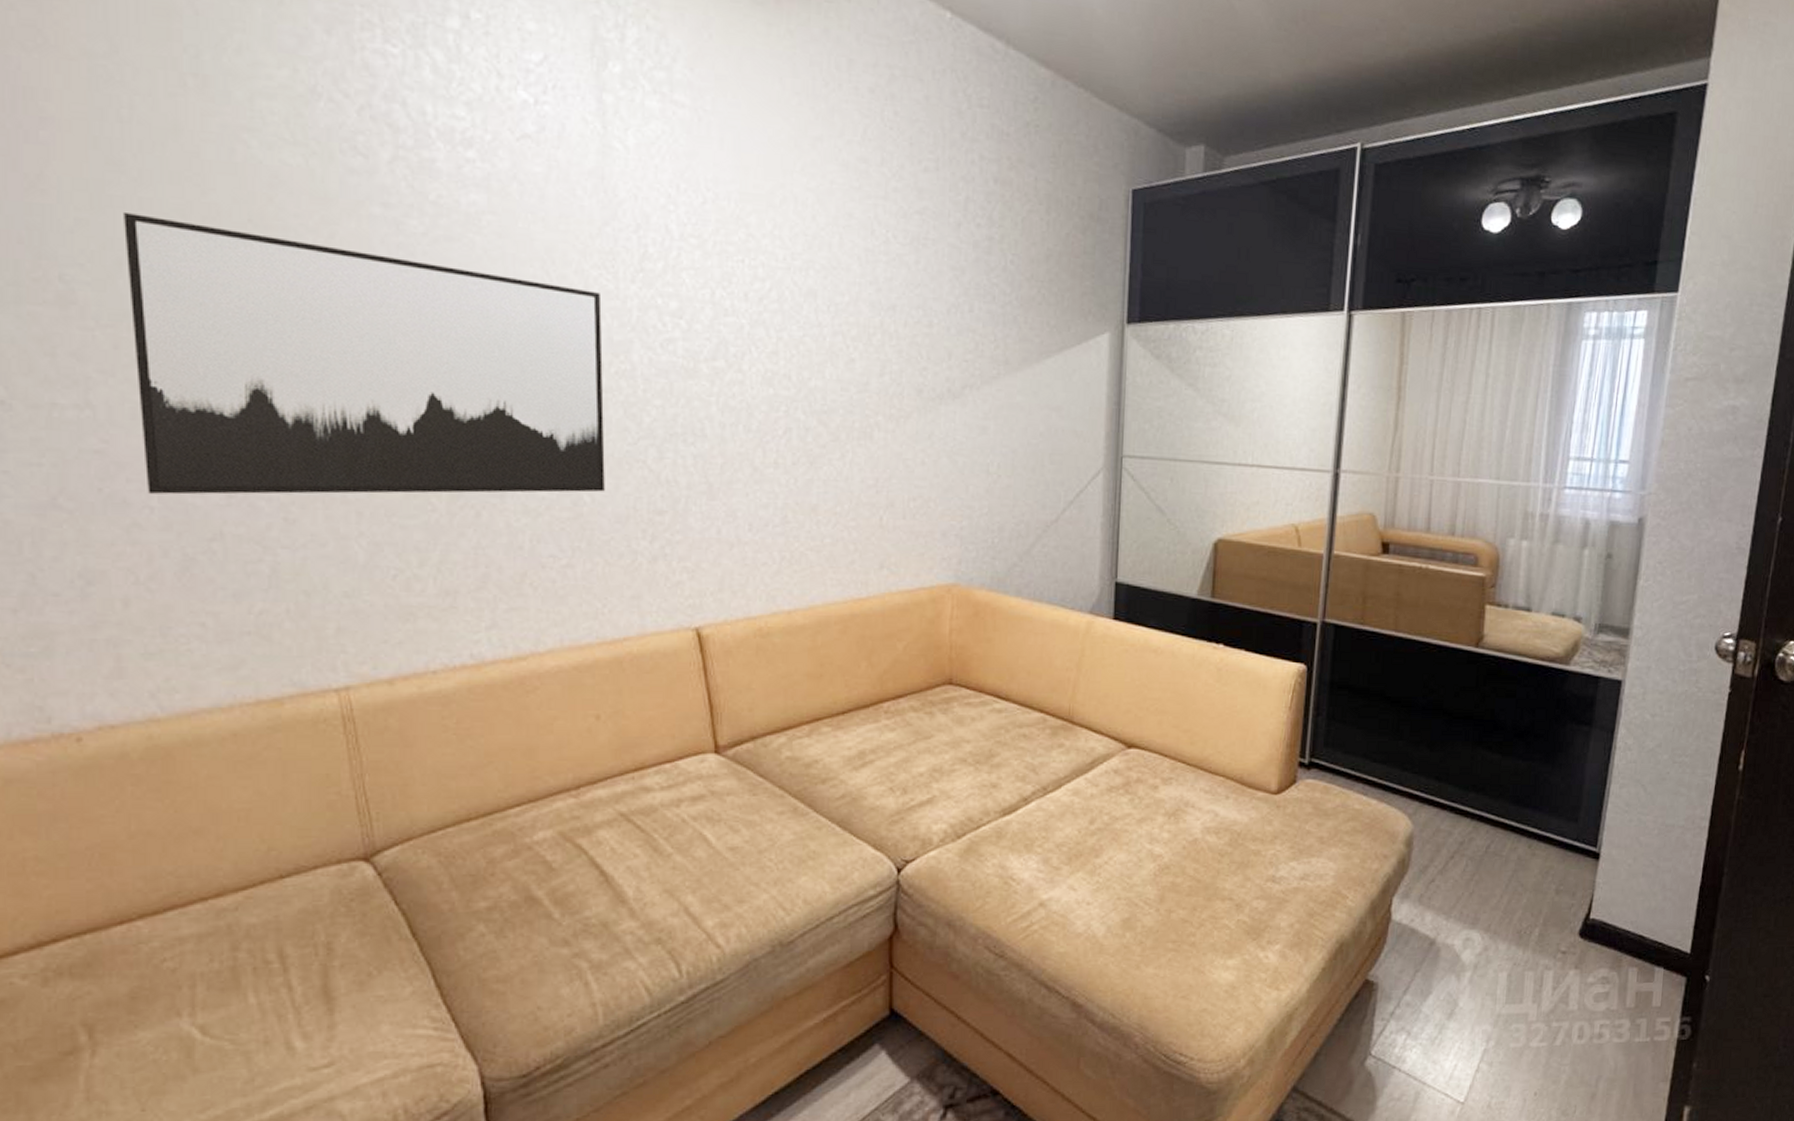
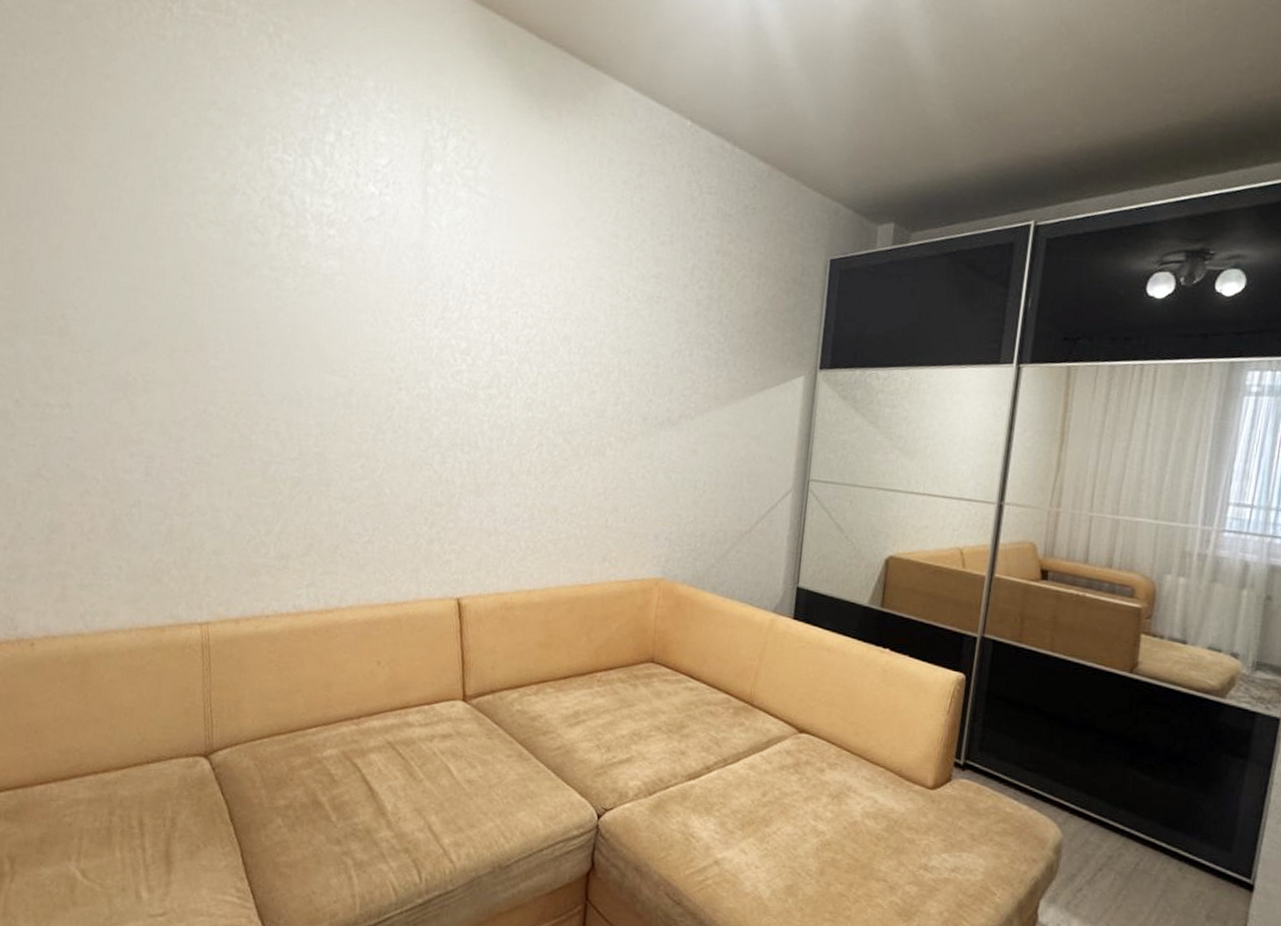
wall art: present [124,211,605,495] -> none [96,271,412,486]

